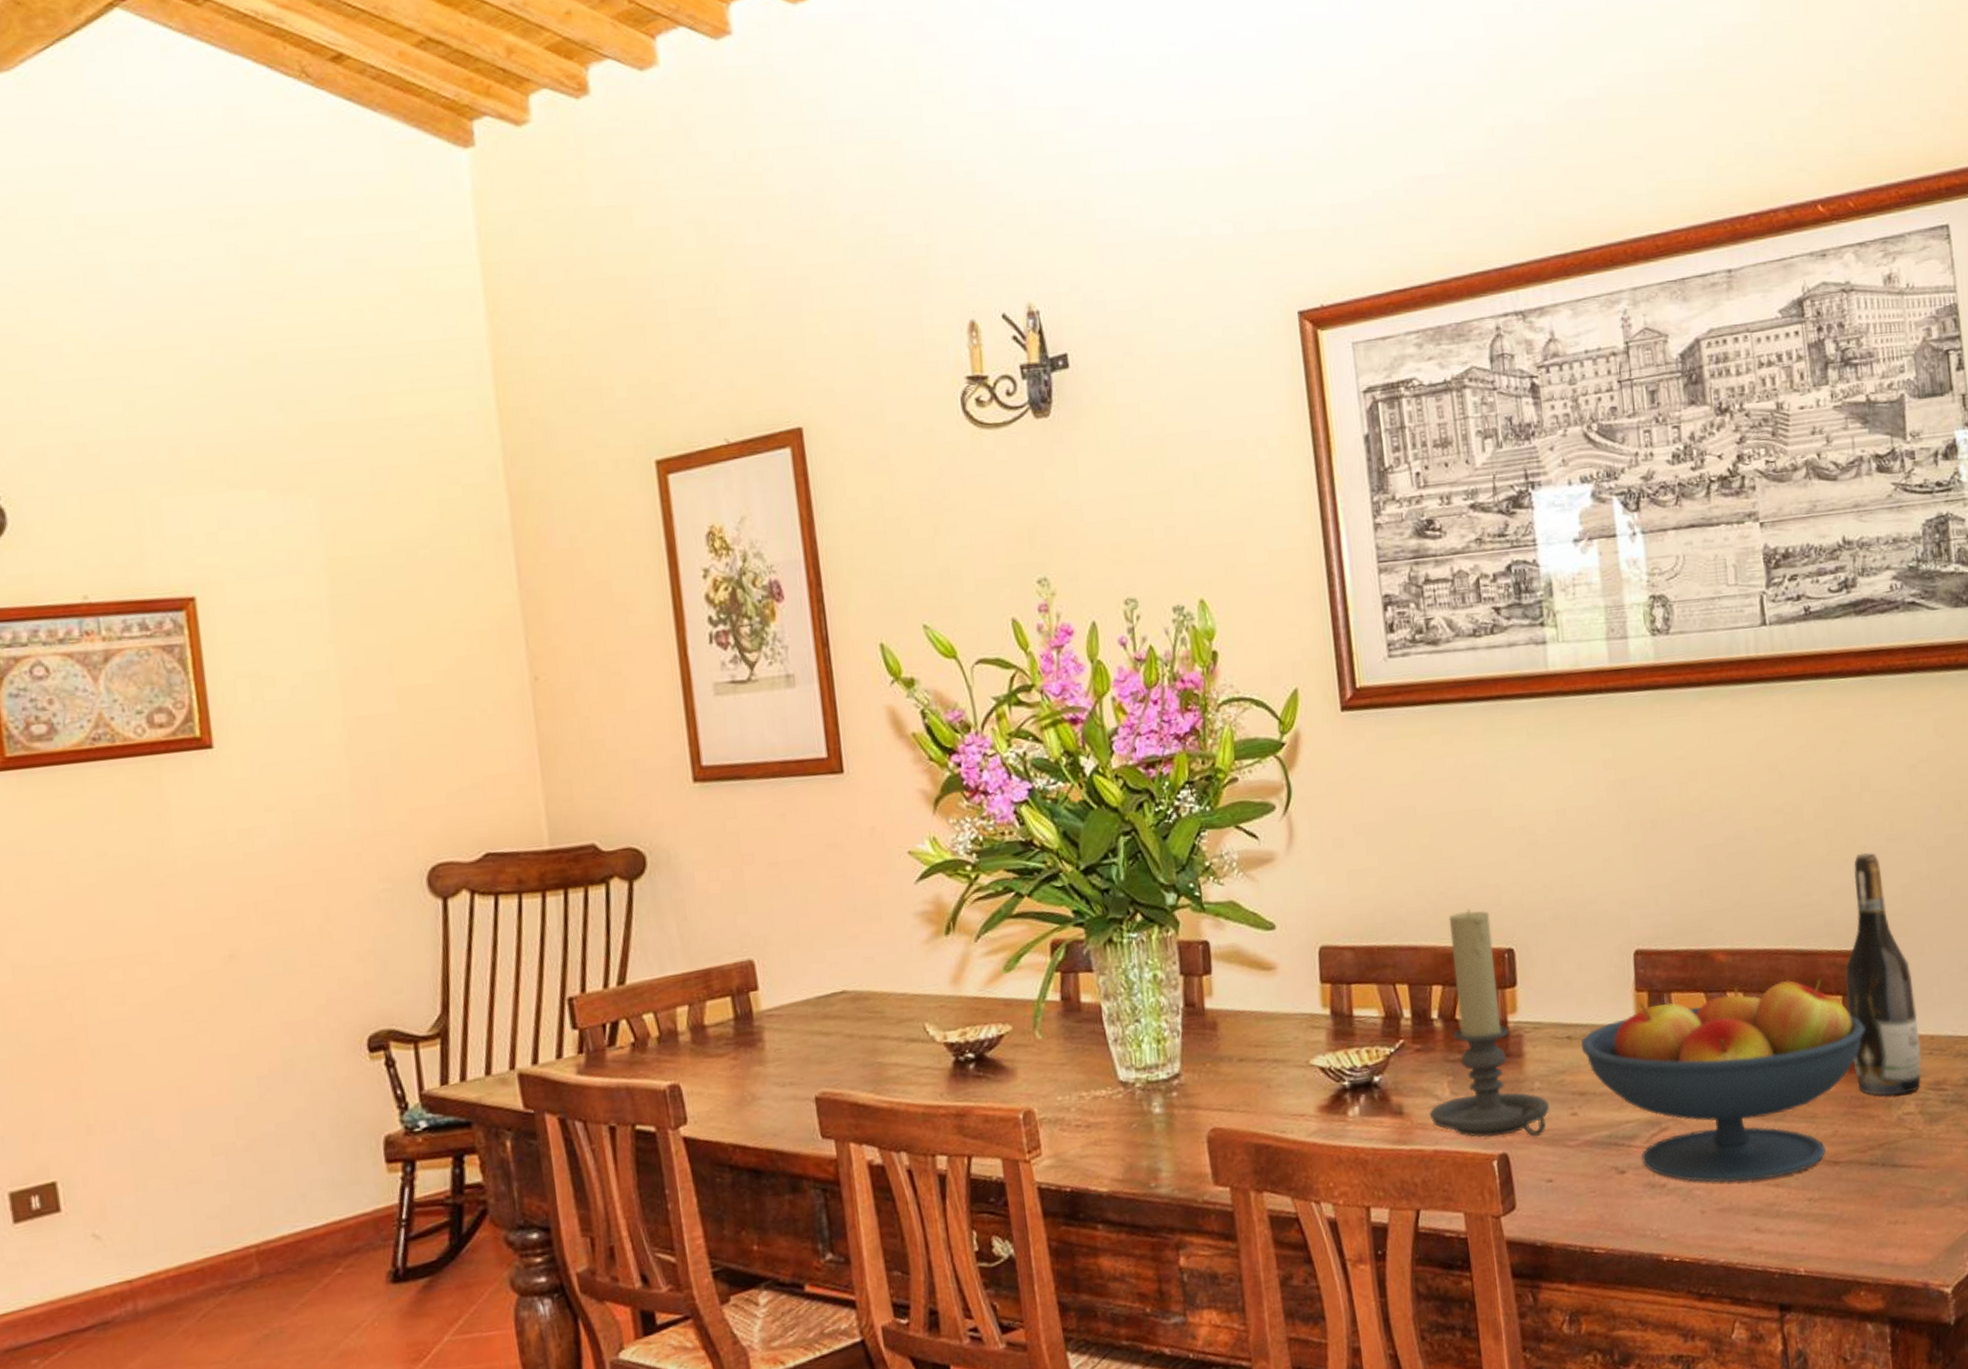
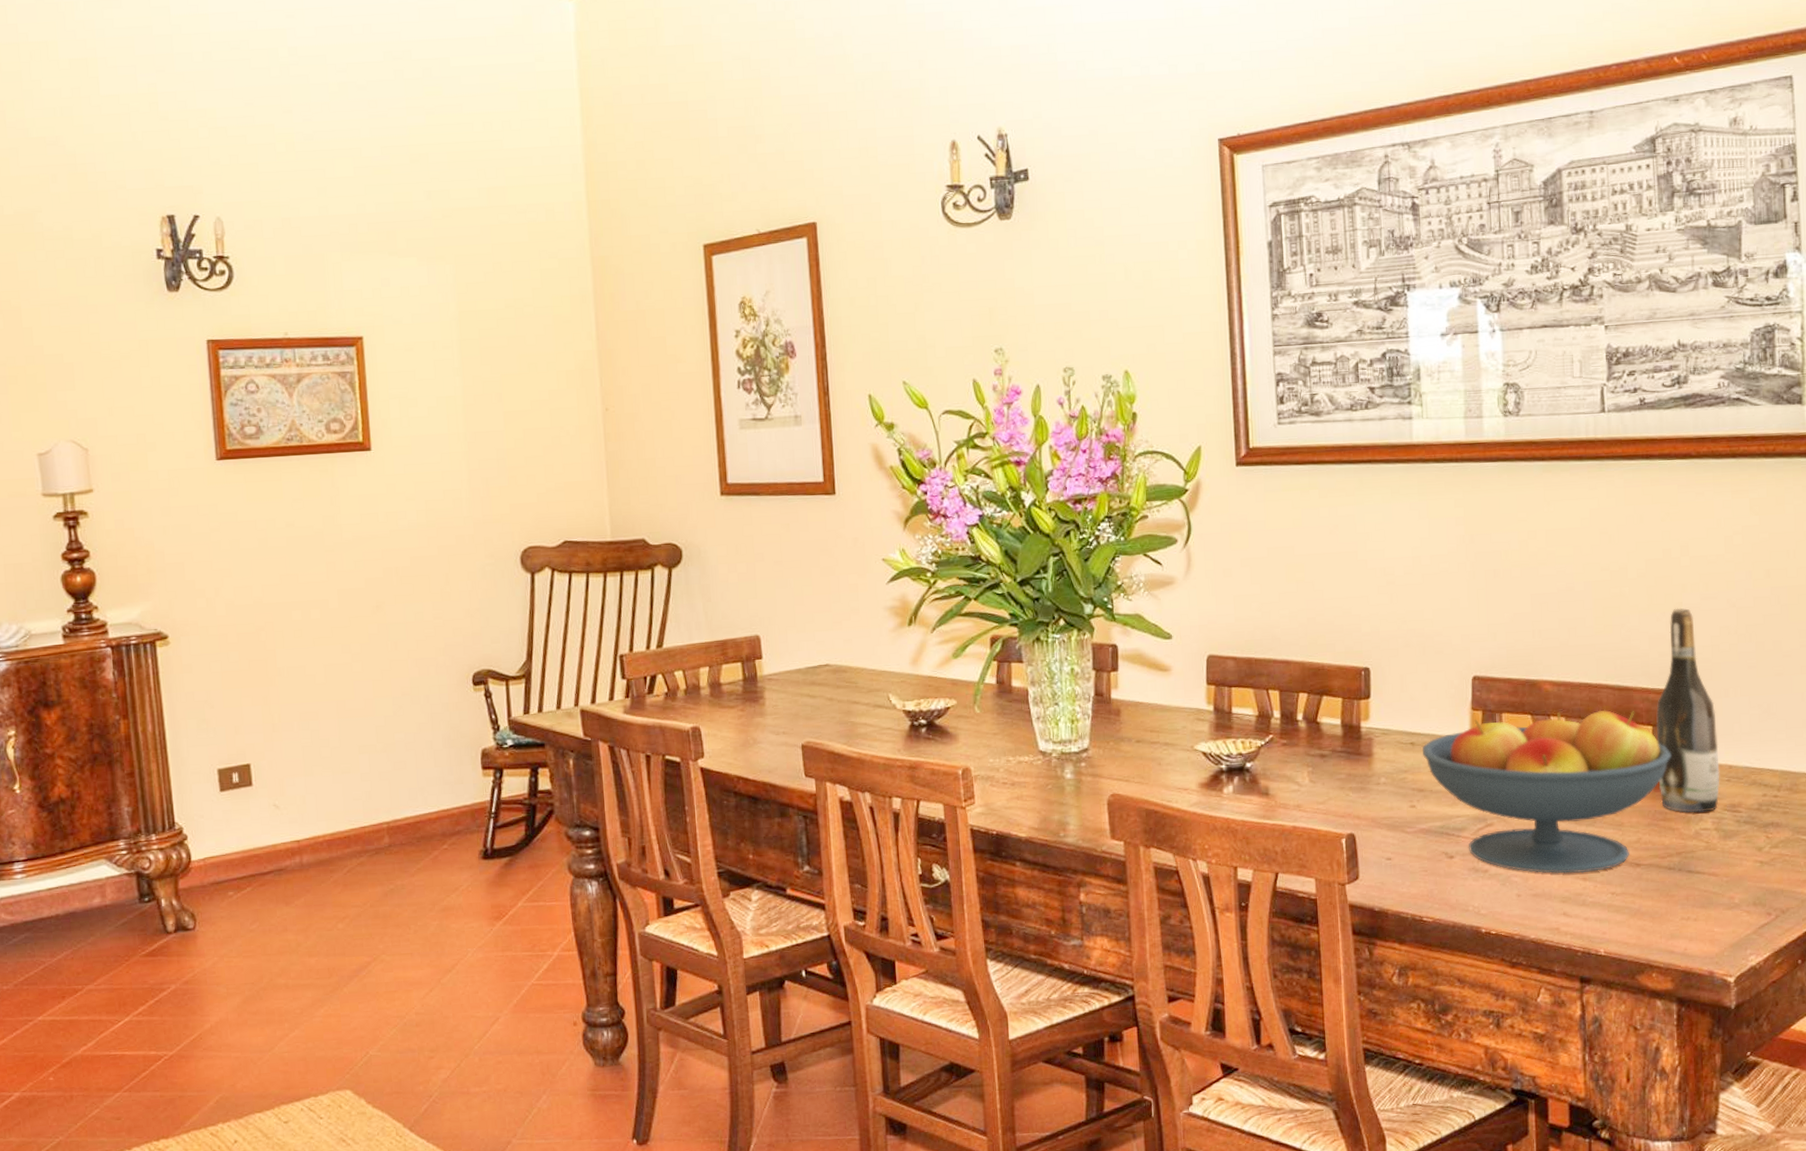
candle holder: present [1430,909,1550,1138] -> none [1291,633,1393,822]

